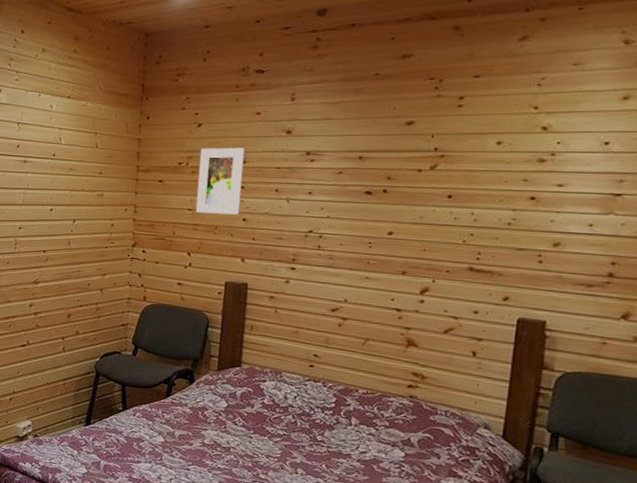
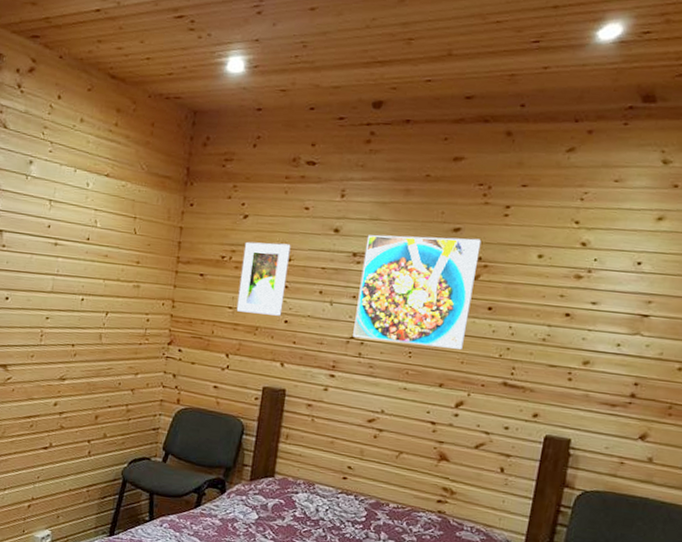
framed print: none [311,130,436,238] -> present [353,235,482,349]

